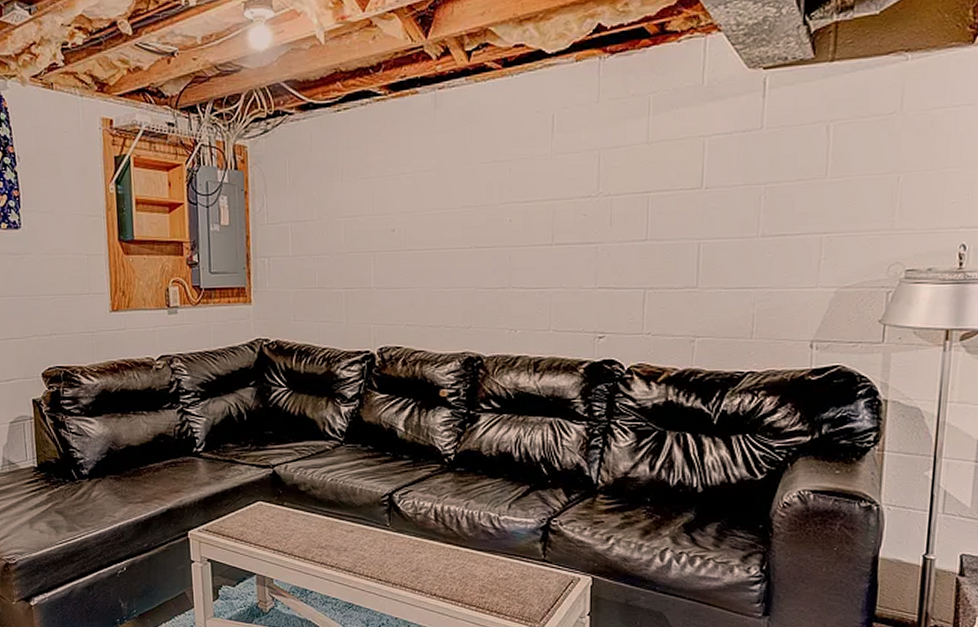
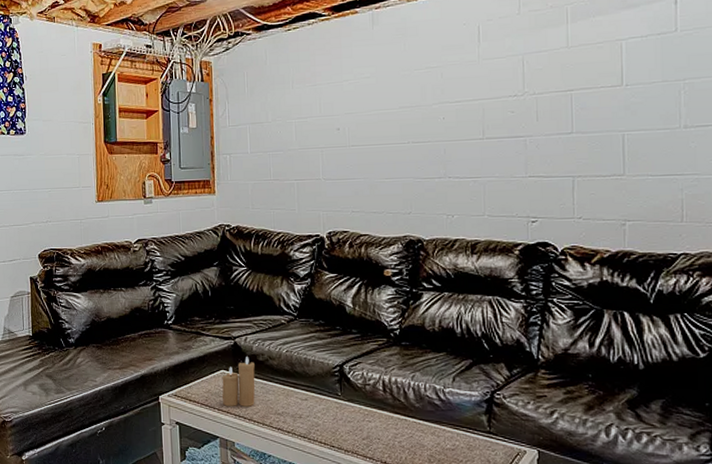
candle: none [259,487,296,540] -> present [221,357,255,407]

